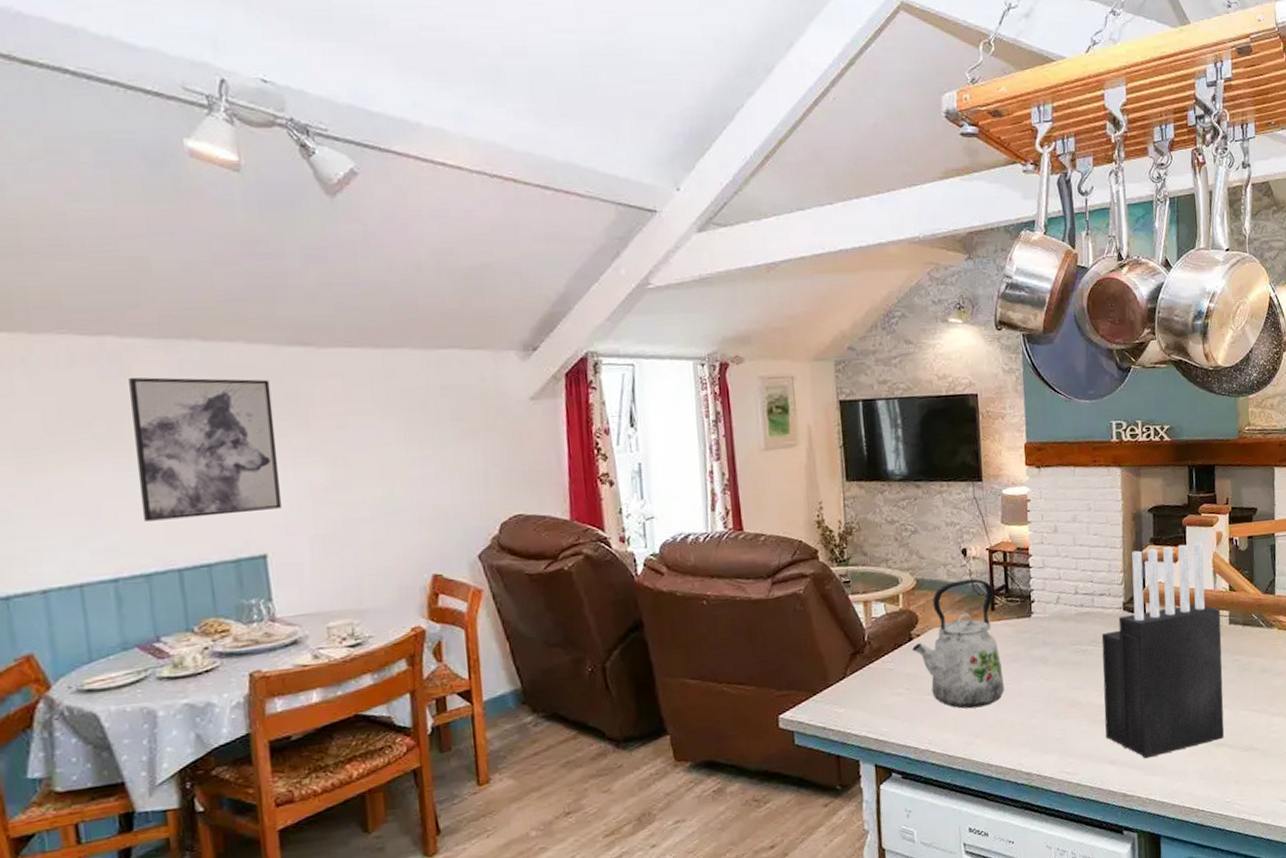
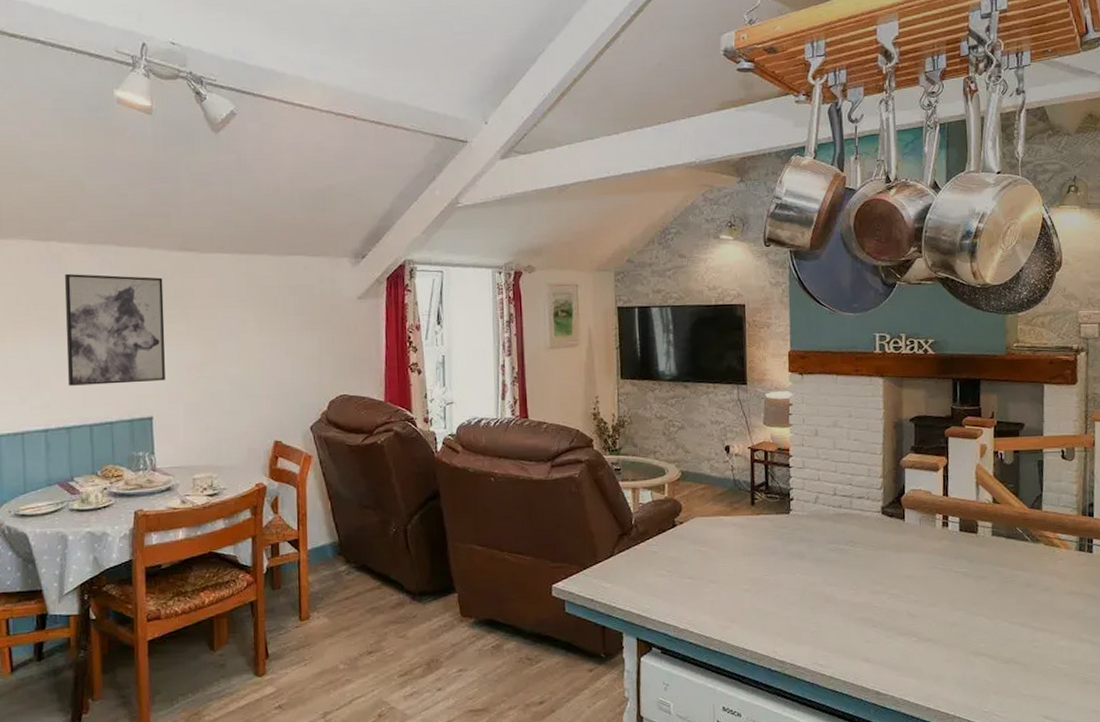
kettle: present [912,578,1004,709] -> none [675,474,761,595]
knife block: present [1101,542,1225,759] -> none [859,453,984,660]

